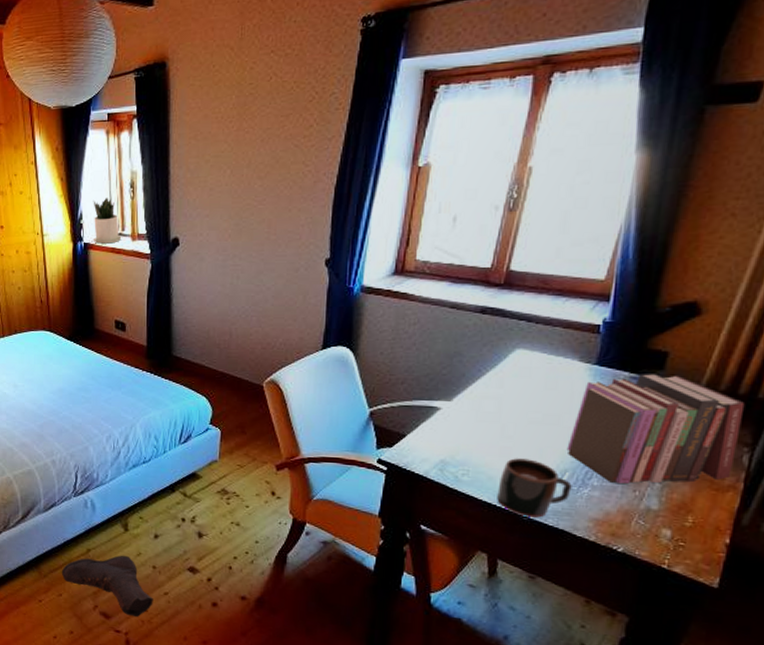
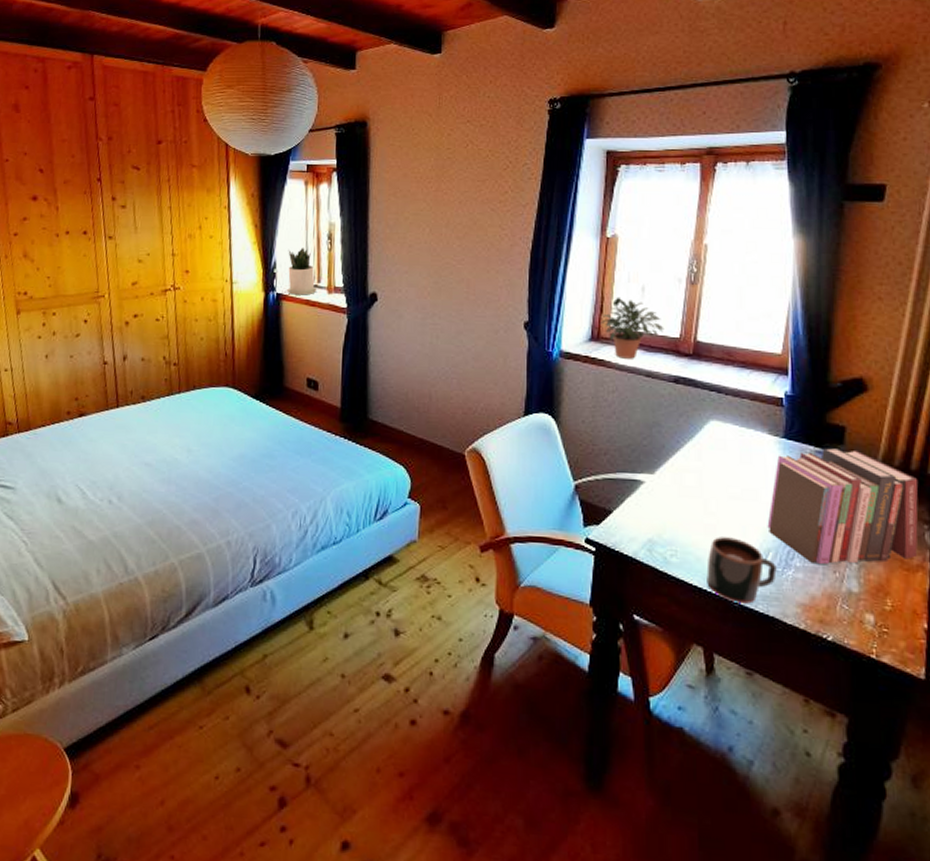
boot: present [61,555,153,617] -> none [229,661,341,743]
potted plant: none [404,228,475,291] -> present [599,297,664,359]

